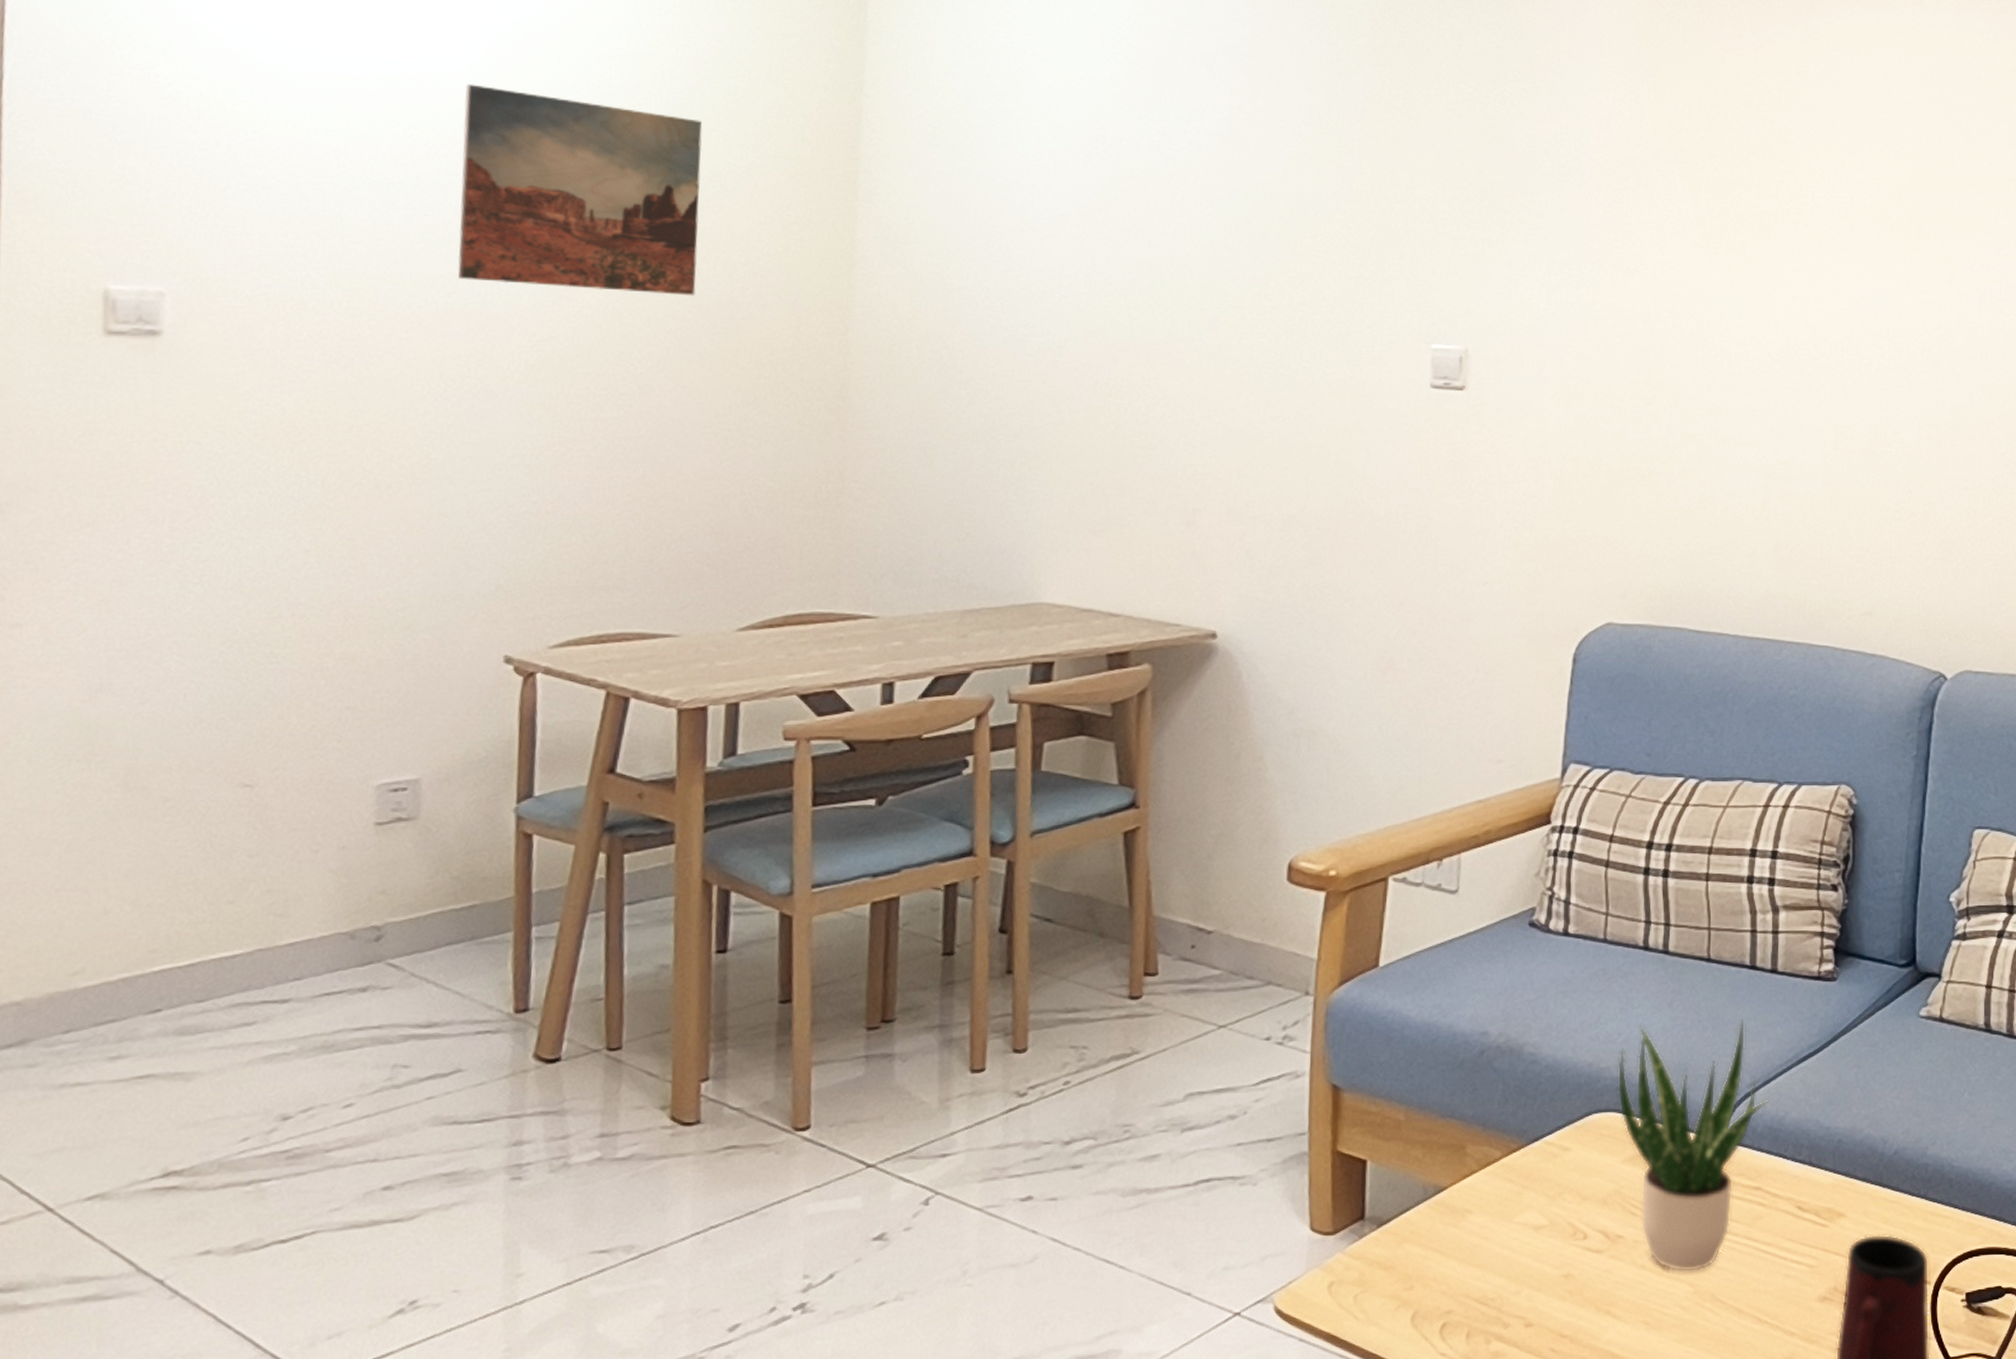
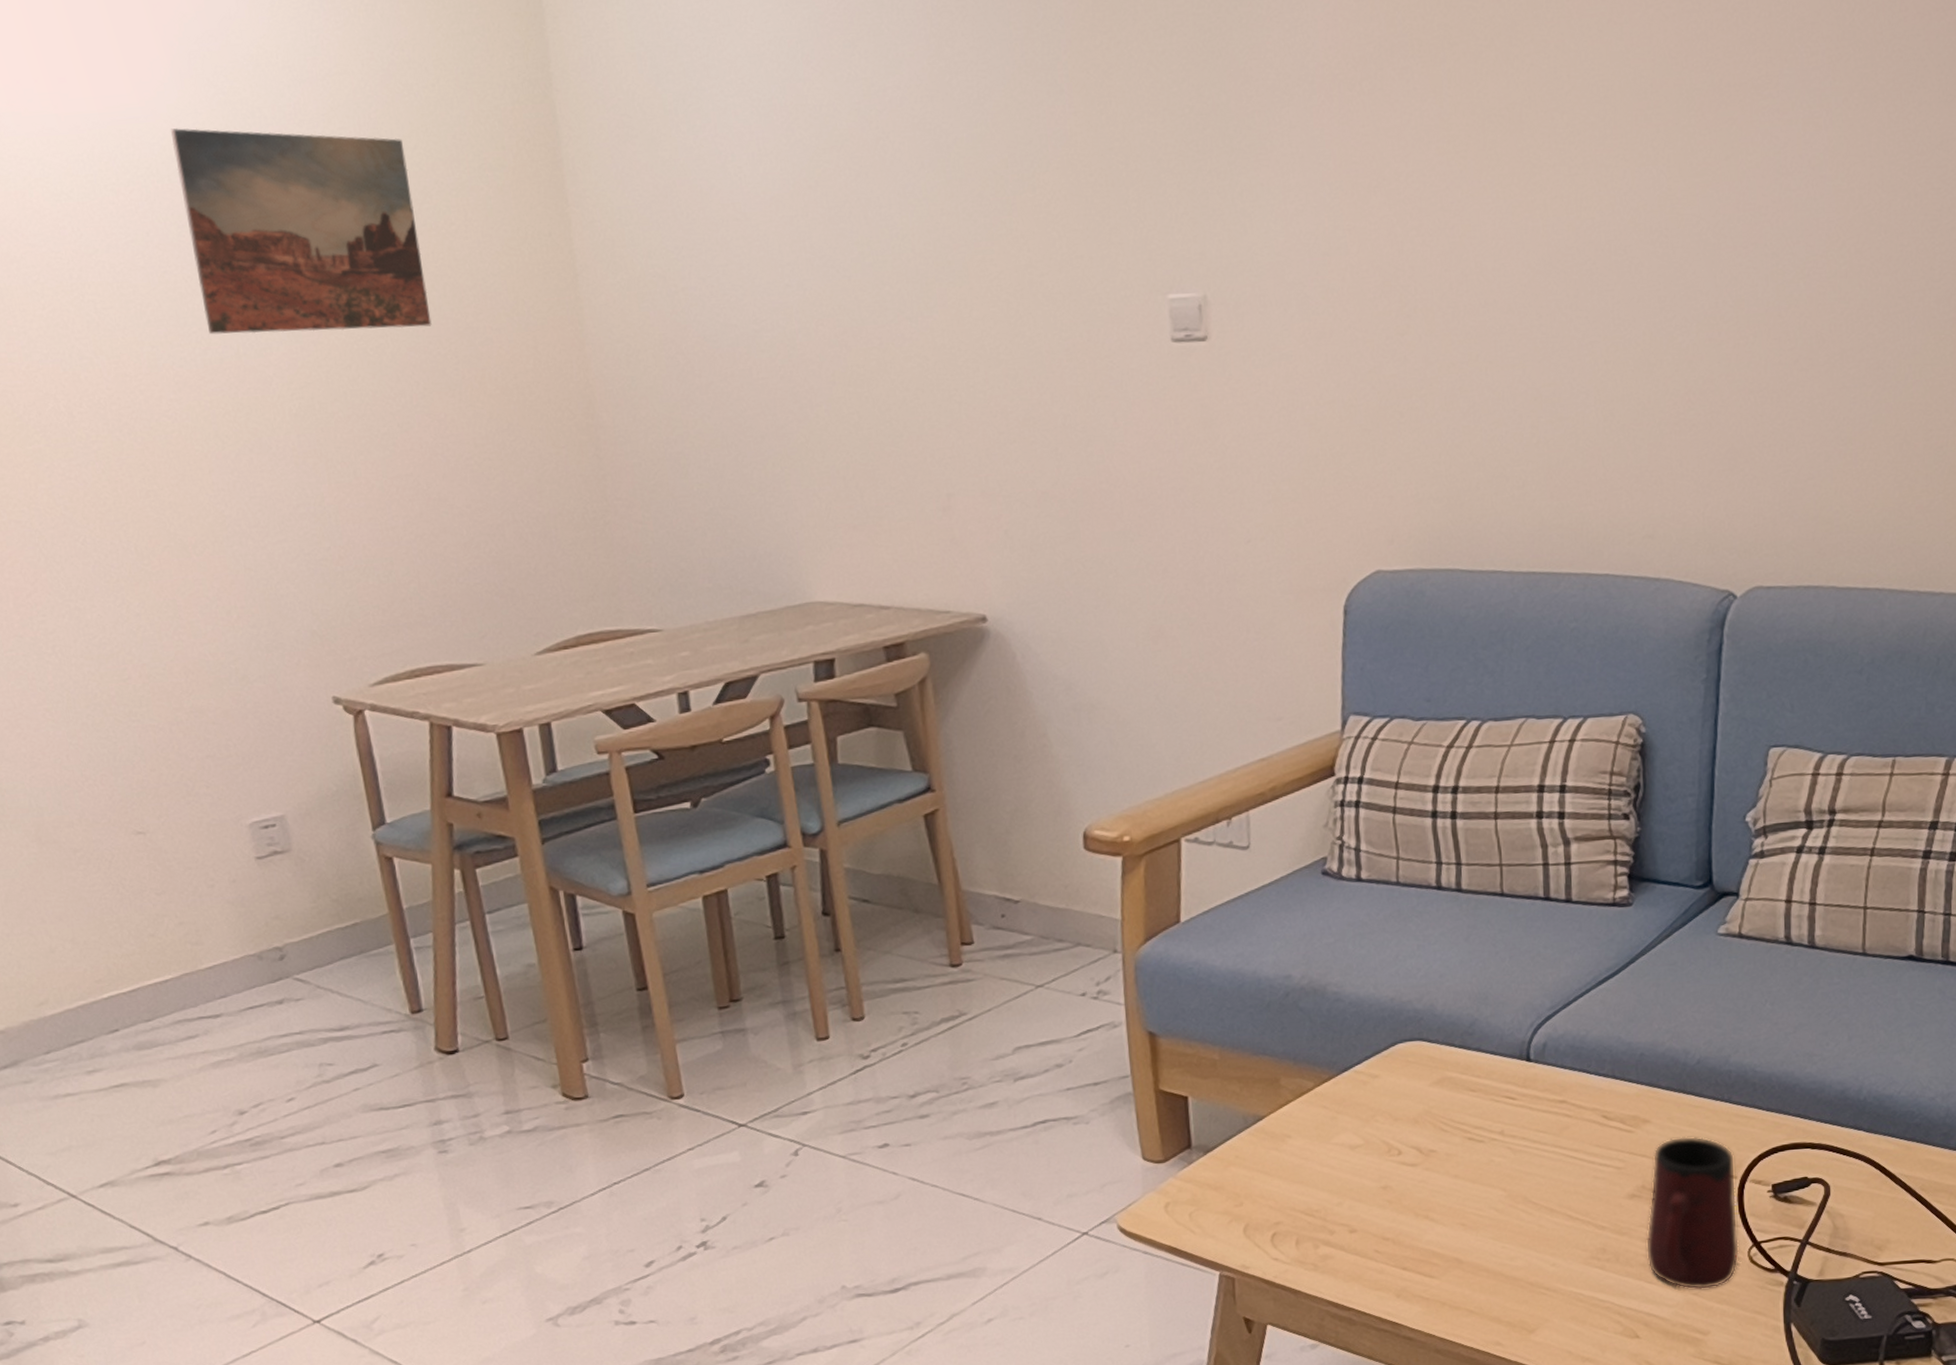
potted plant: present [1617,1019,1769,1273] -> none [1419,947,1570,1180]

